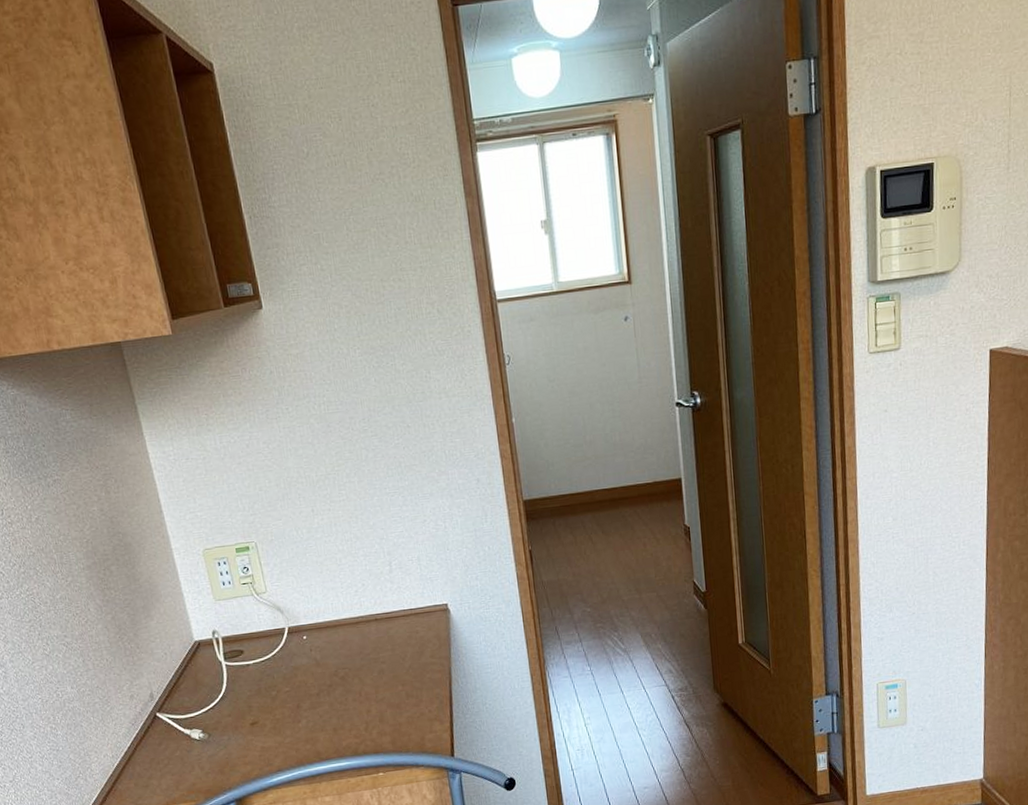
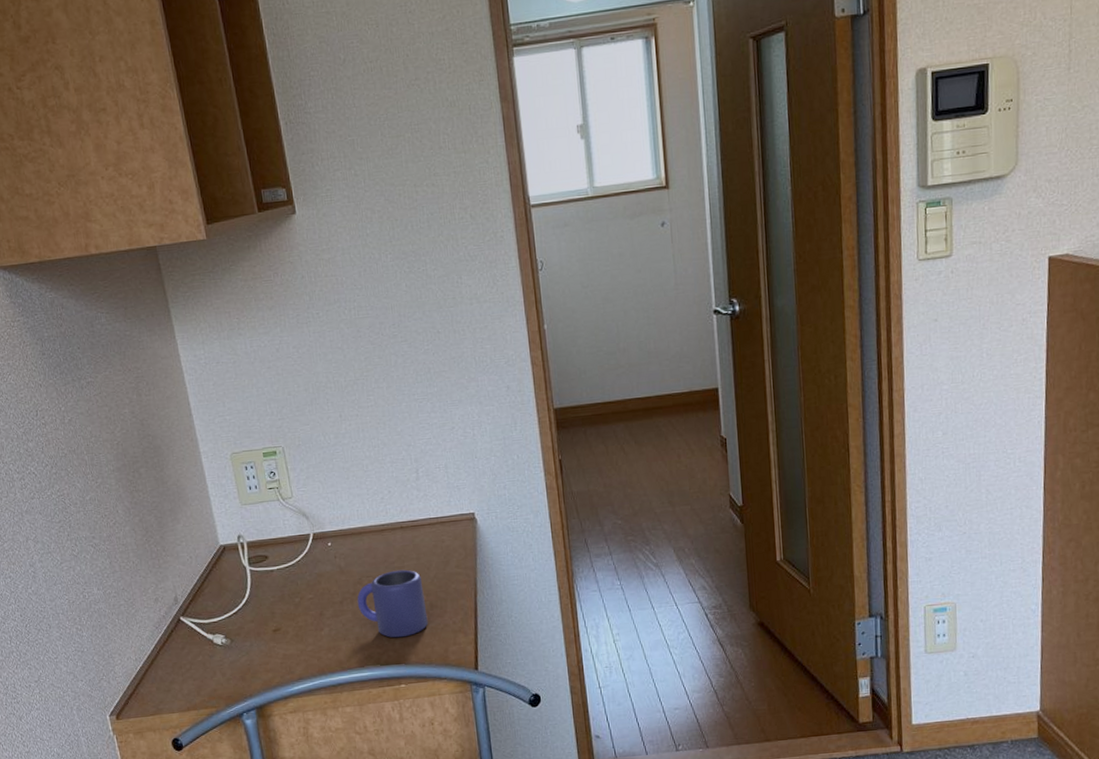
mug: none [333,660,405,728] -> present [357,569,428,638]

